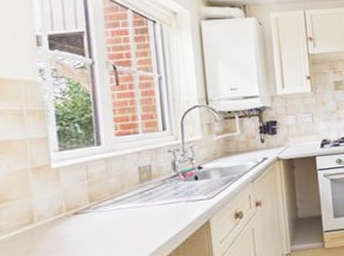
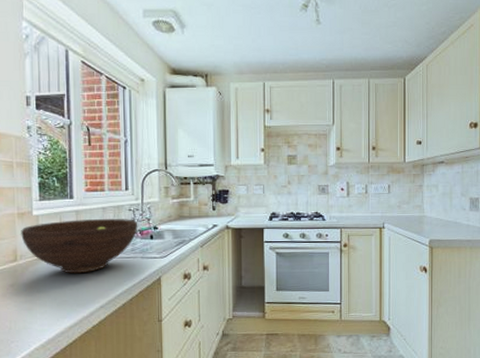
fruit bowl: none [37,161,180,230] -> present [21,219,138,274]

